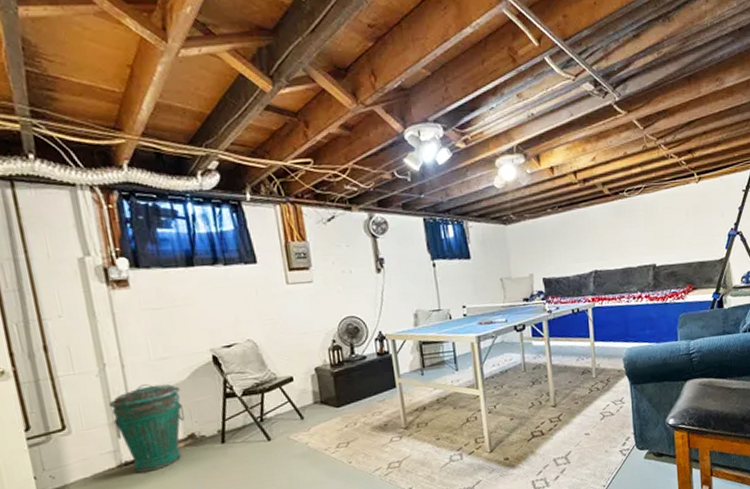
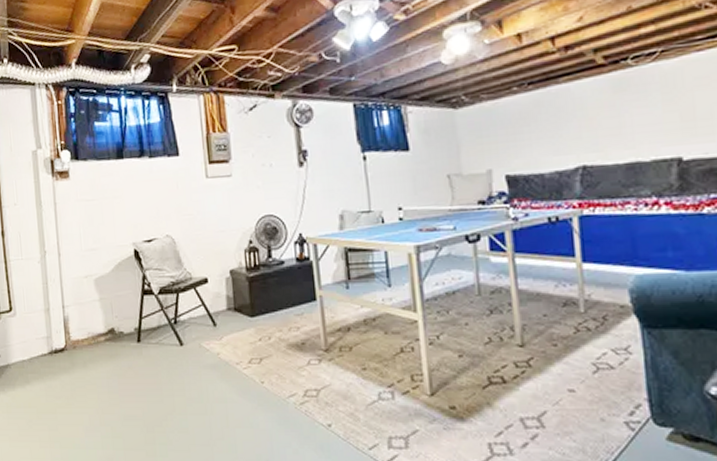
trash can: present [108,384,185,473] -> none [45,274,107,362]

